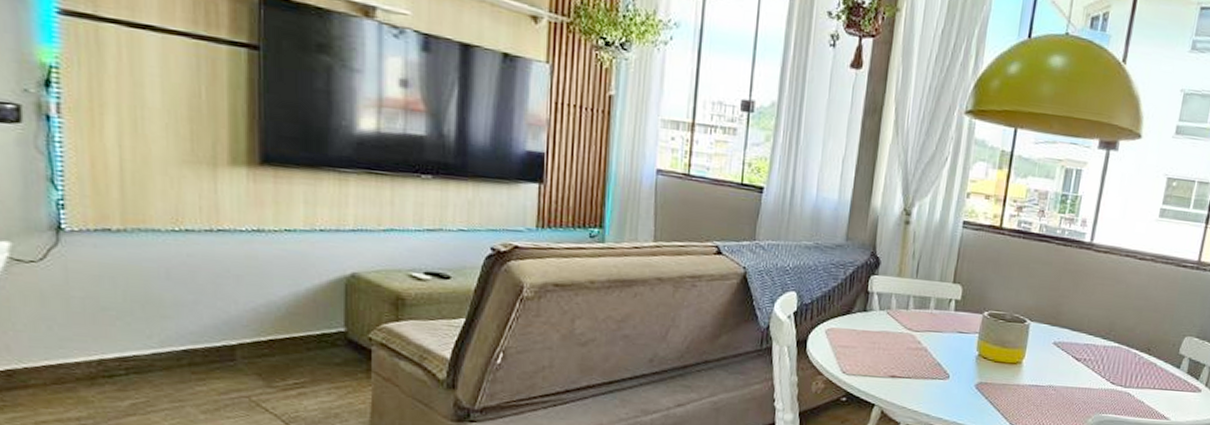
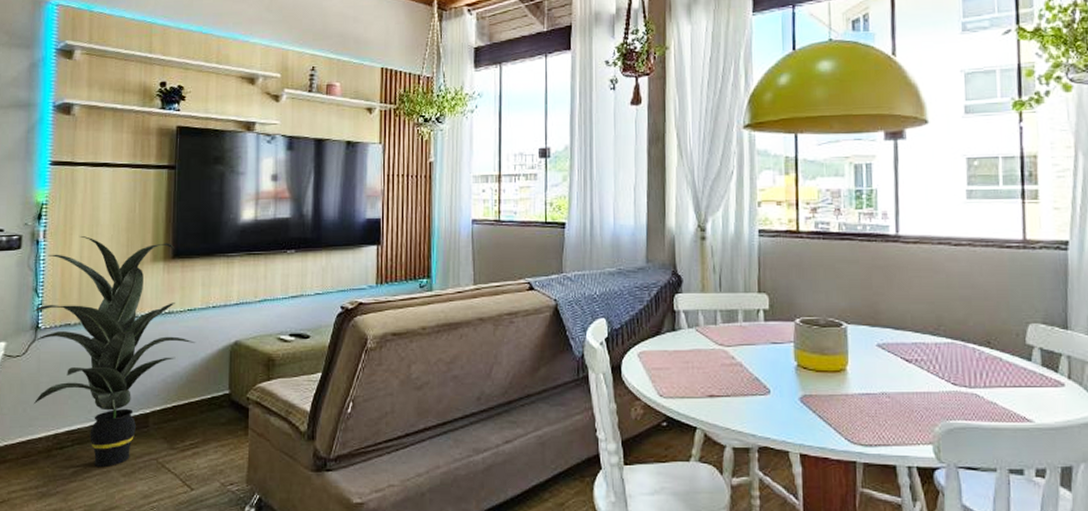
indoor plant: none [49,118,298,402] -> present [30,236,196,468]

